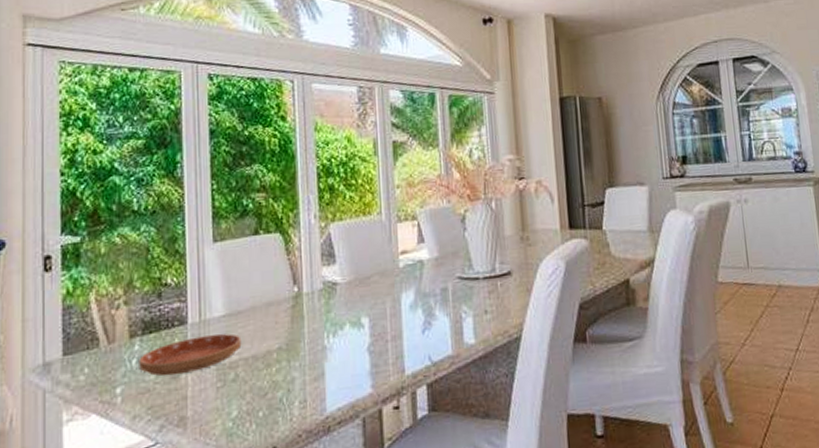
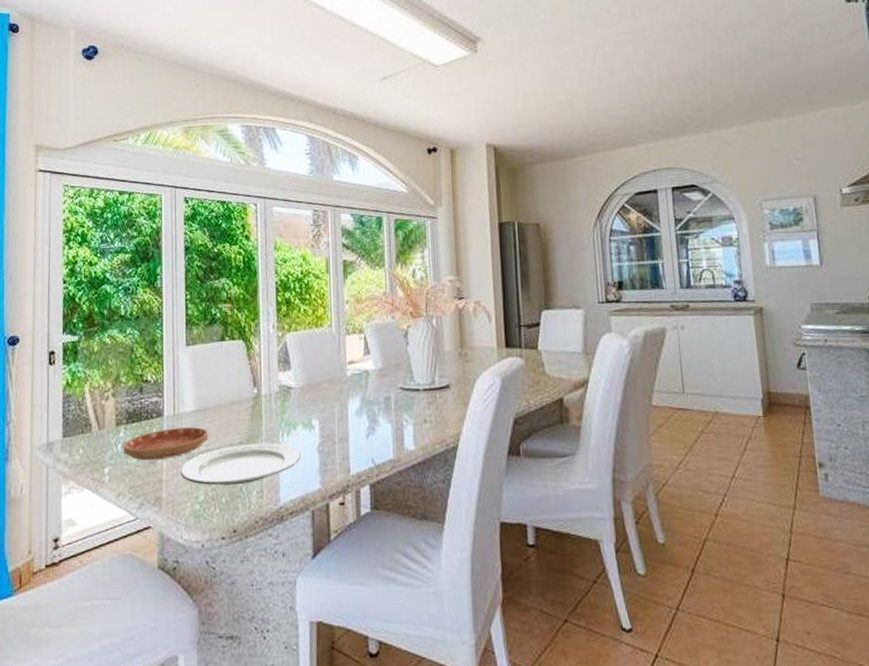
plate: none [208,345,350,399] -> present [180,442,302,486]

